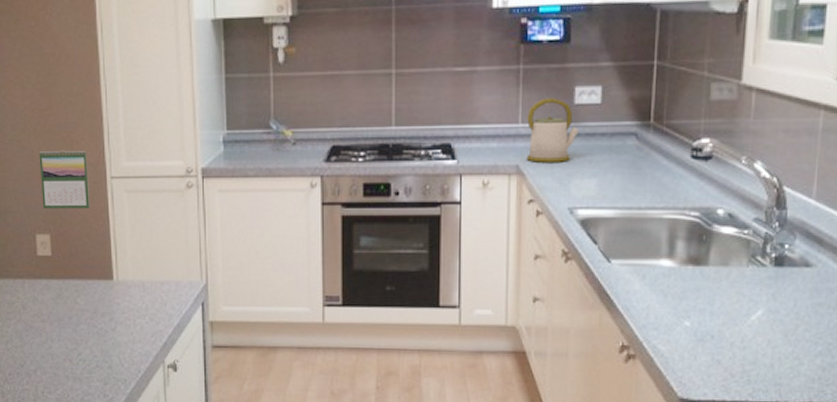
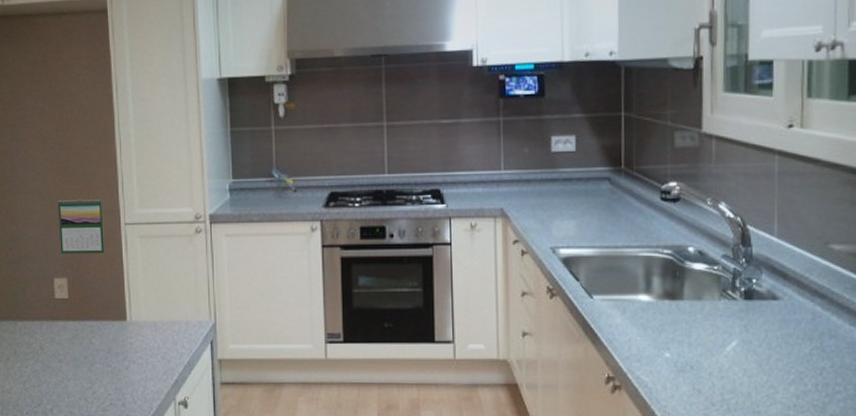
kettle: present [526,97,579,162] -> none [509,146,557,206]

